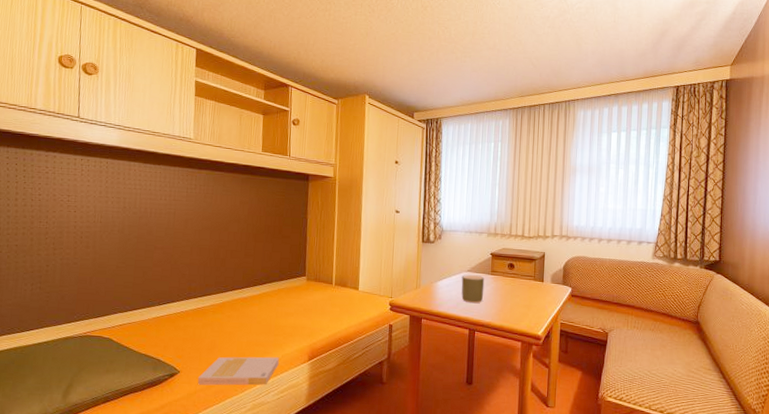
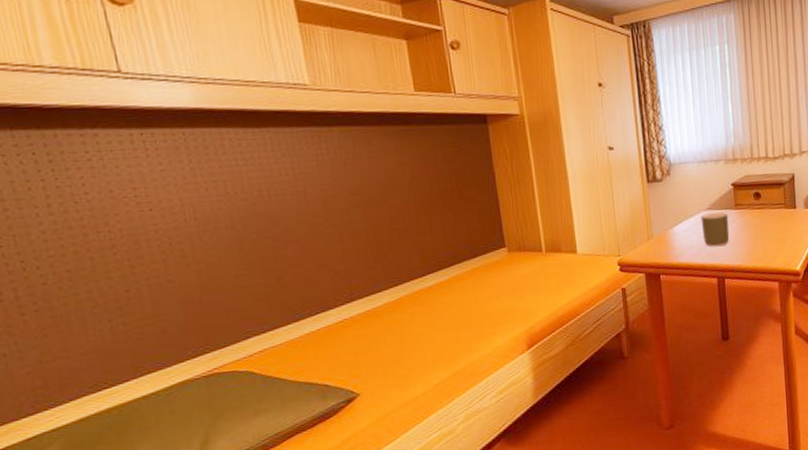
book: present [197,356,279,386] -> none [385,352,491,405]

